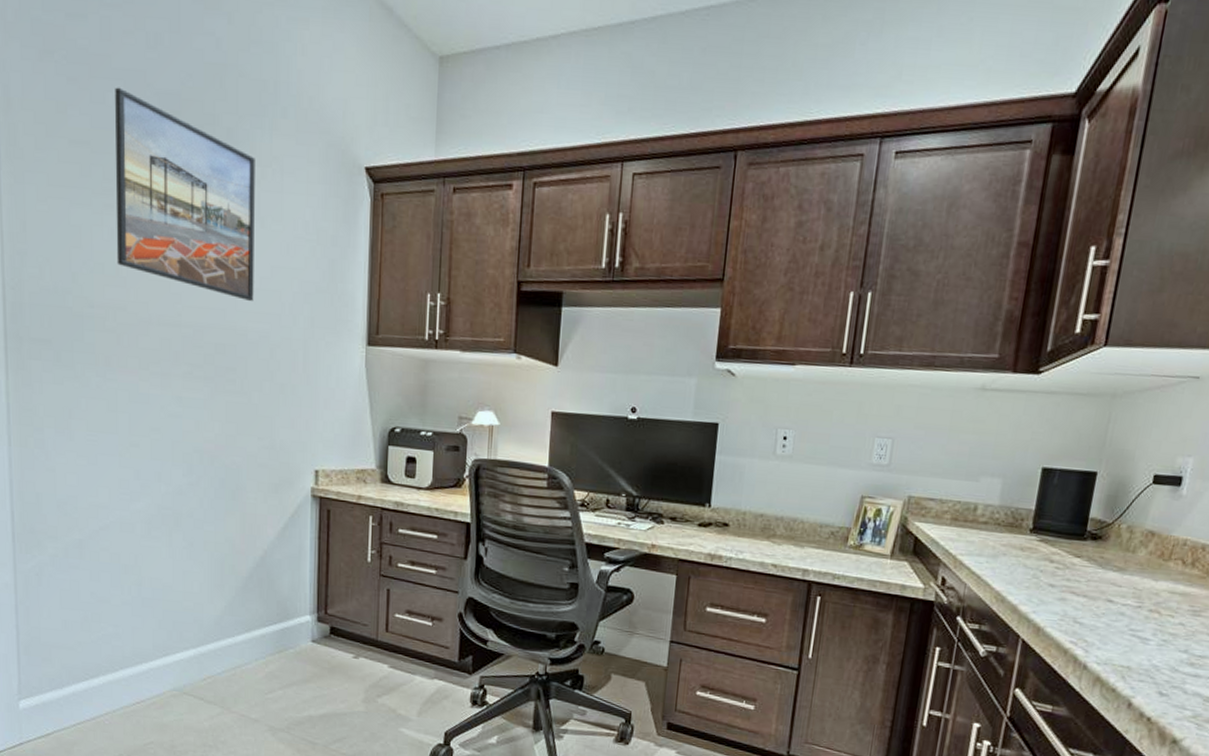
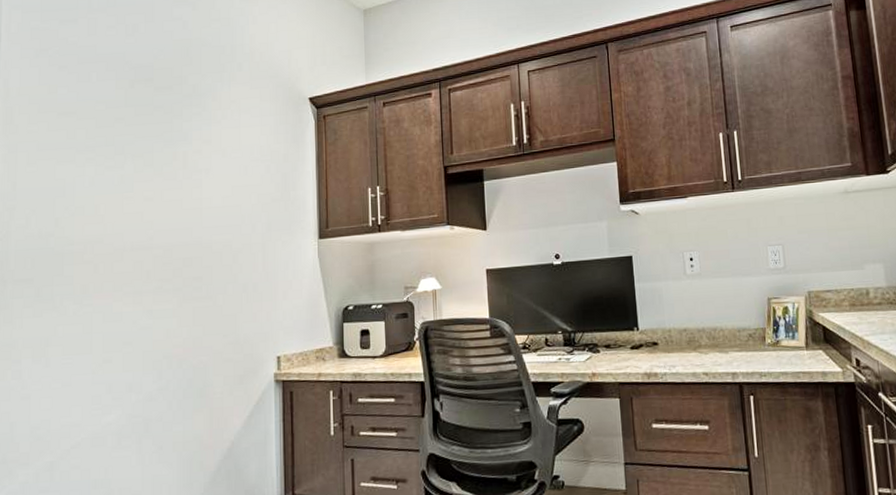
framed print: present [115,87,255,301] -> none [96,67,217,218]

